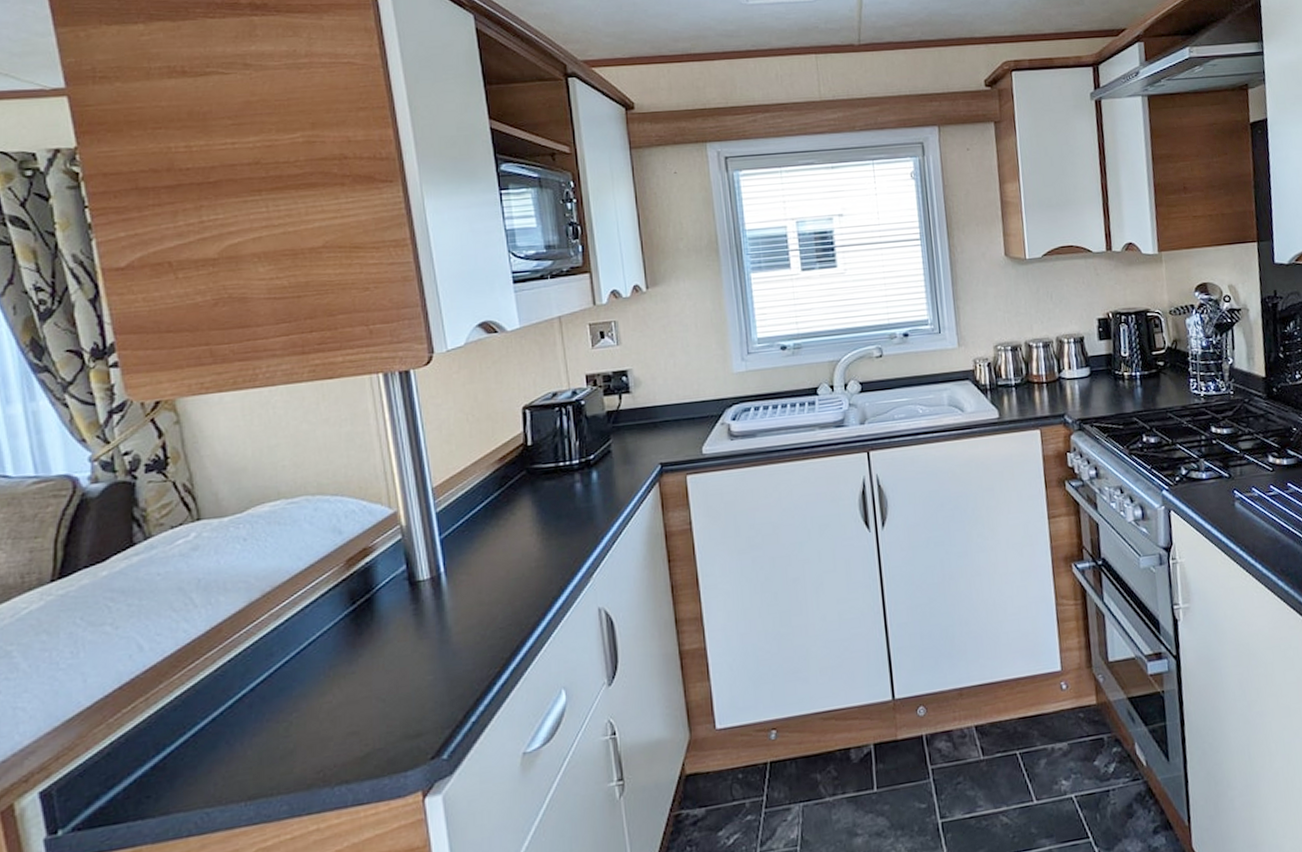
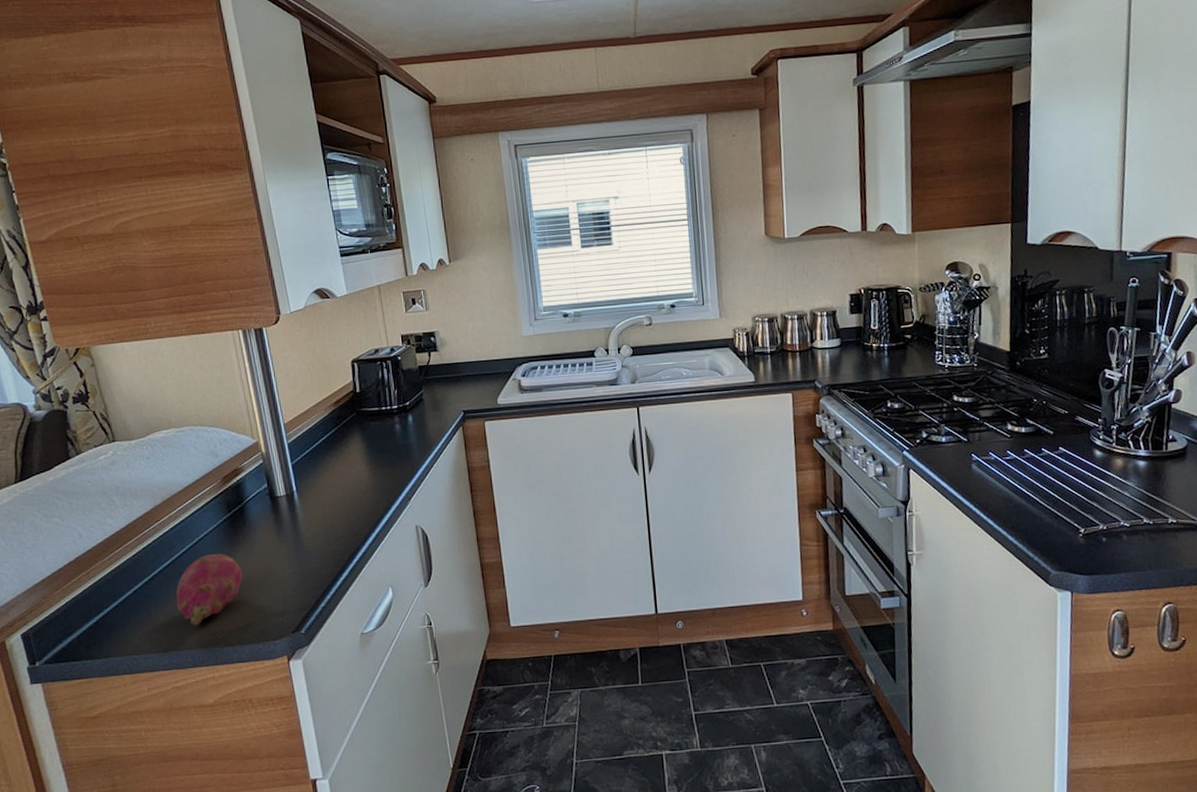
fruit: none [271,660,367,761] -> present [176,554,243,626]

